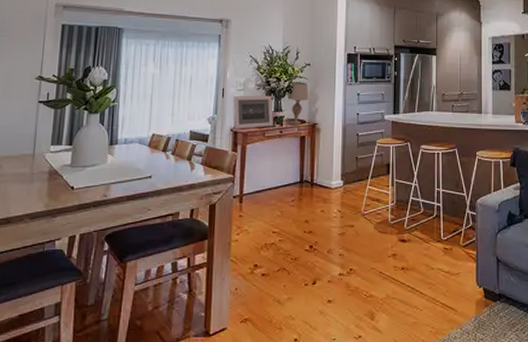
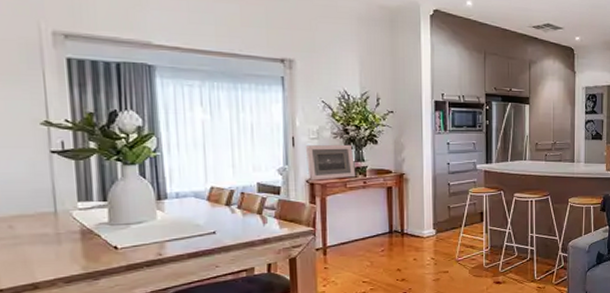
table lamp: present [287,82,309,126] -> none [370,130,393,176]

